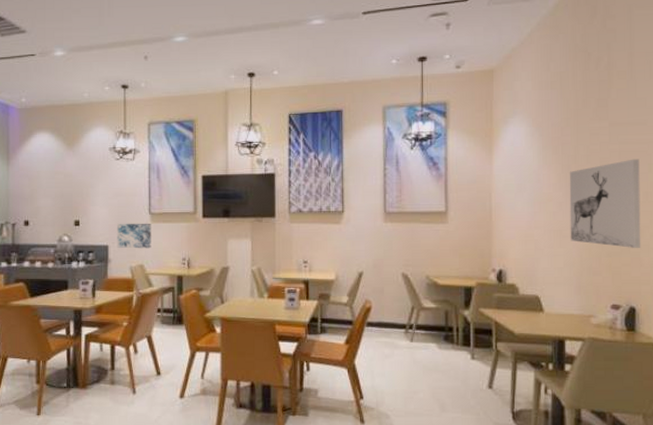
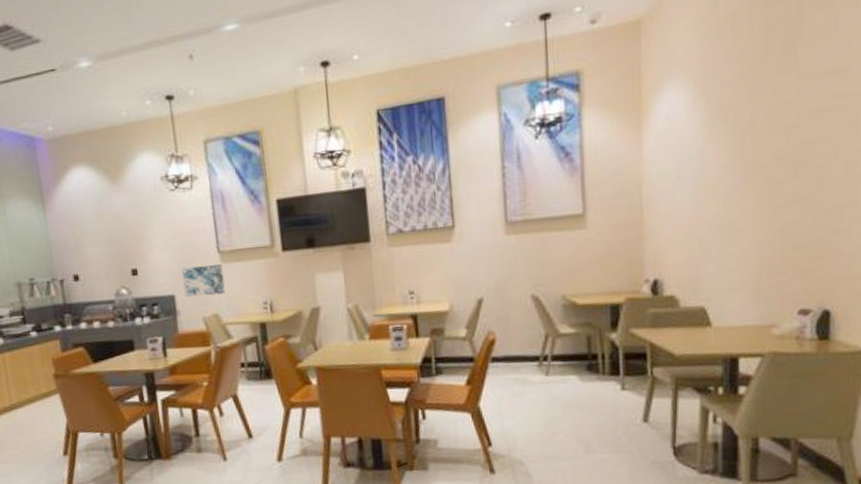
wall art: present [569,159,641,249] -> none [744,119,839,237]

